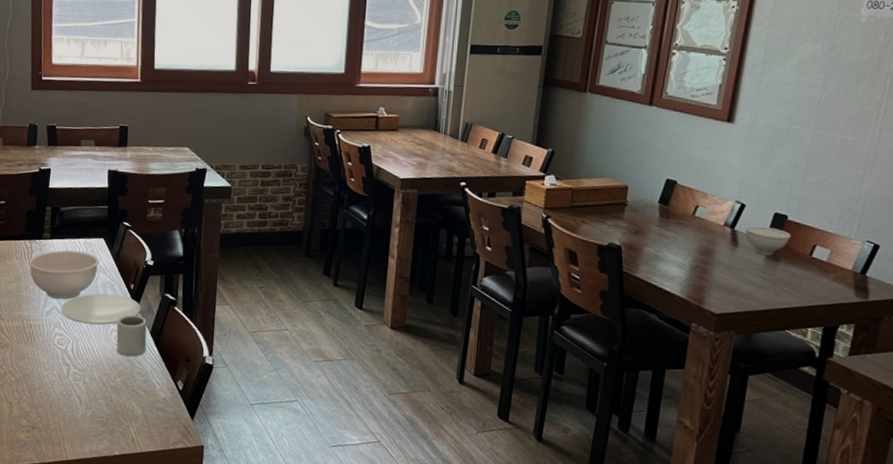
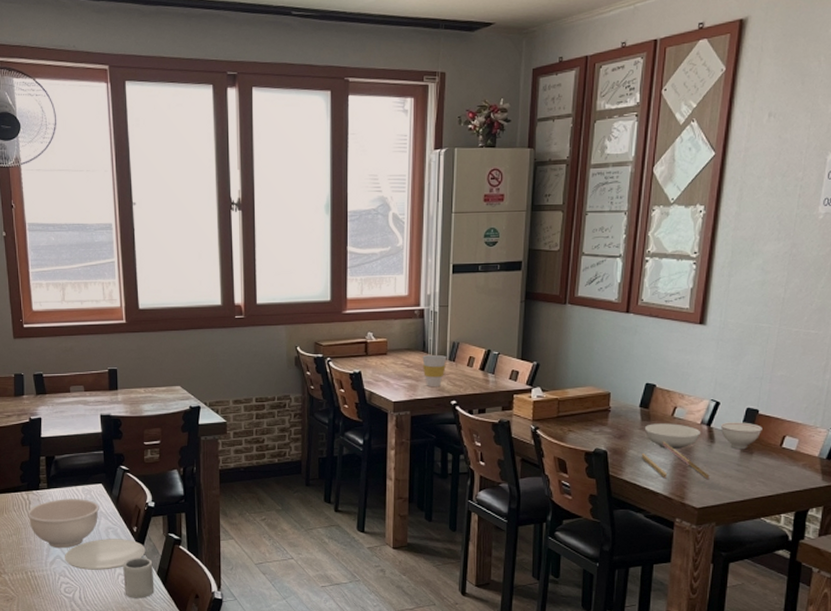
cup: none [433,133,459,168] -> present [422,354,447,388]
chopsticks: none [657,240,731,285] -> present [641,441,710,480]
bowl: none [662,221,724,251] -> present [644,423,701,450]

